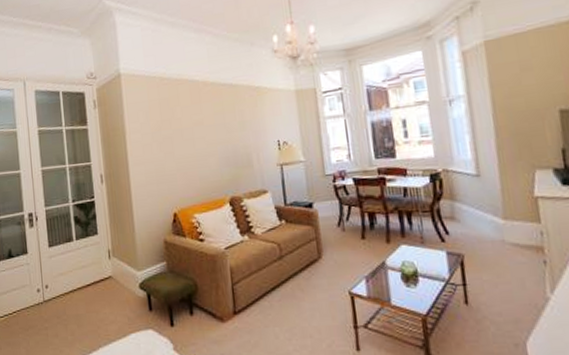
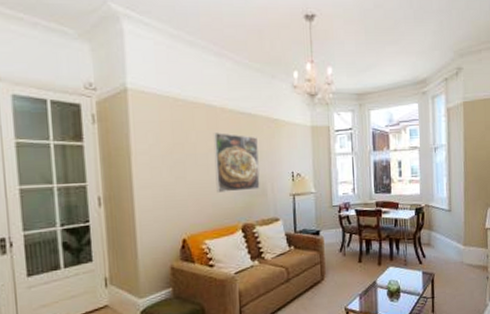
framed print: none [197,106,246,166] -> present [213,133,260,193]

